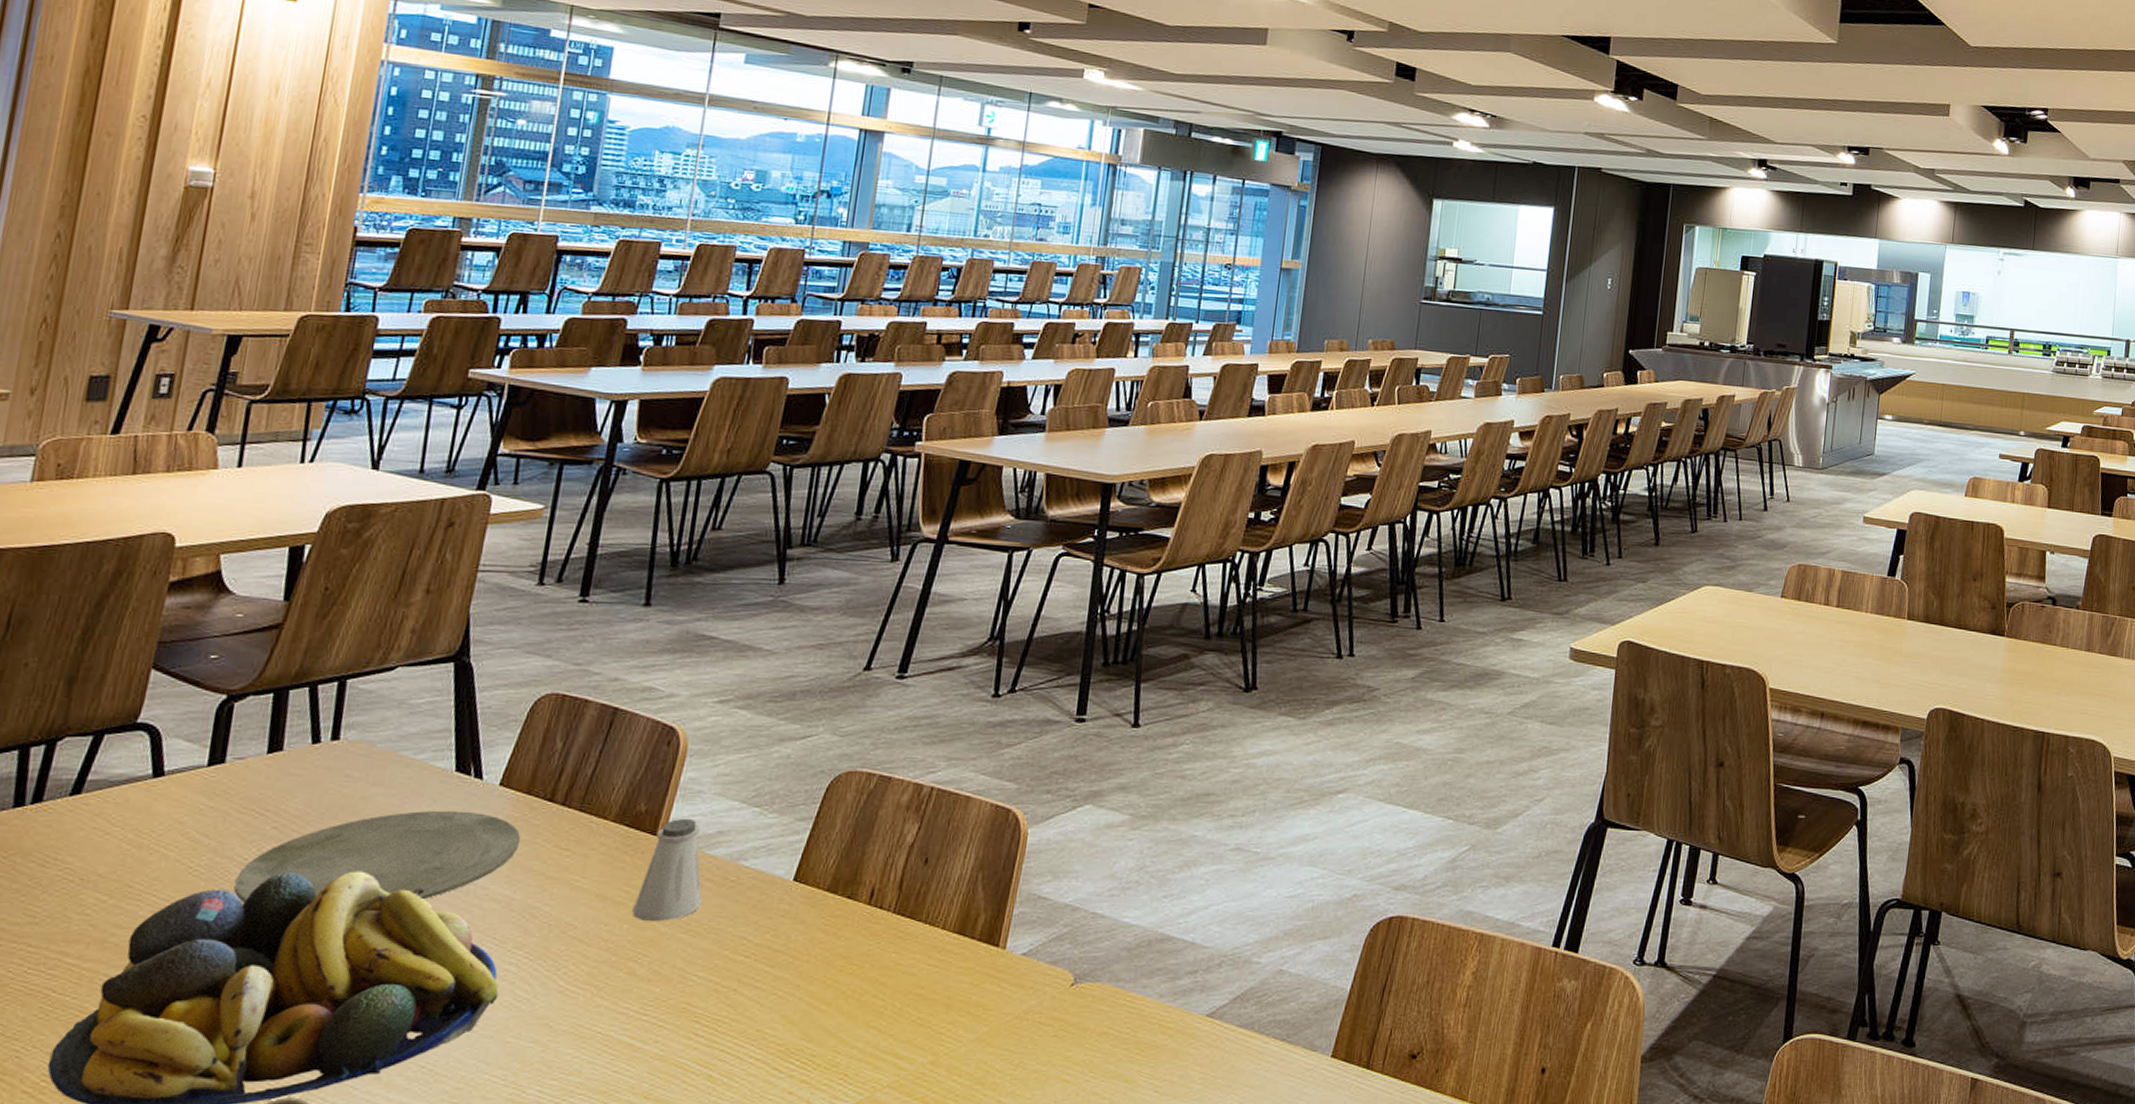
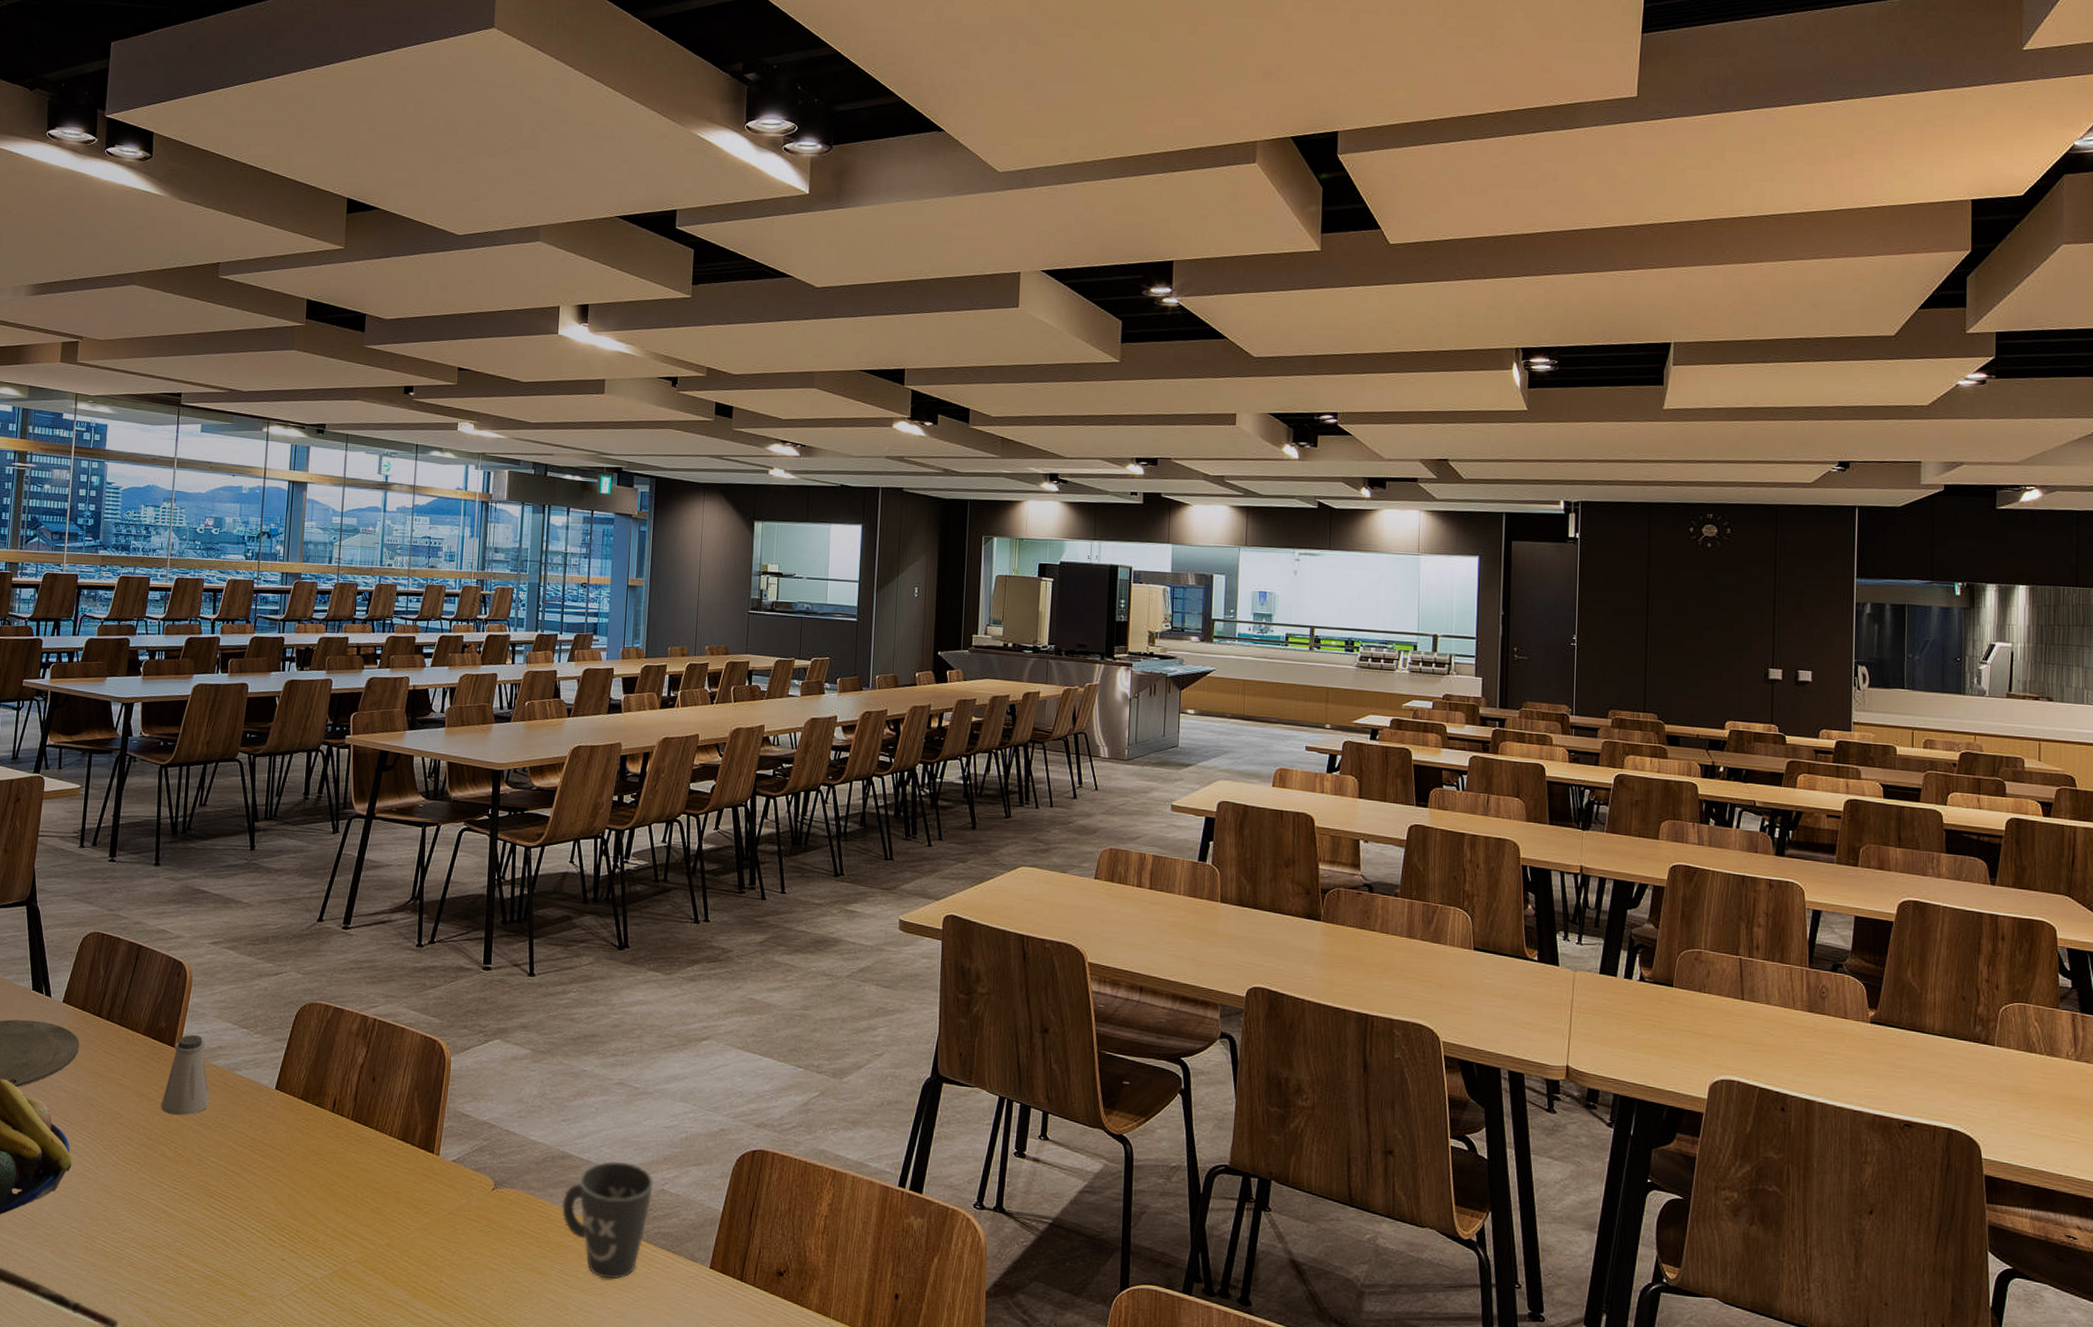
mug: none [1156,940,1272,1080] -> present [562,1160,654,1279]

